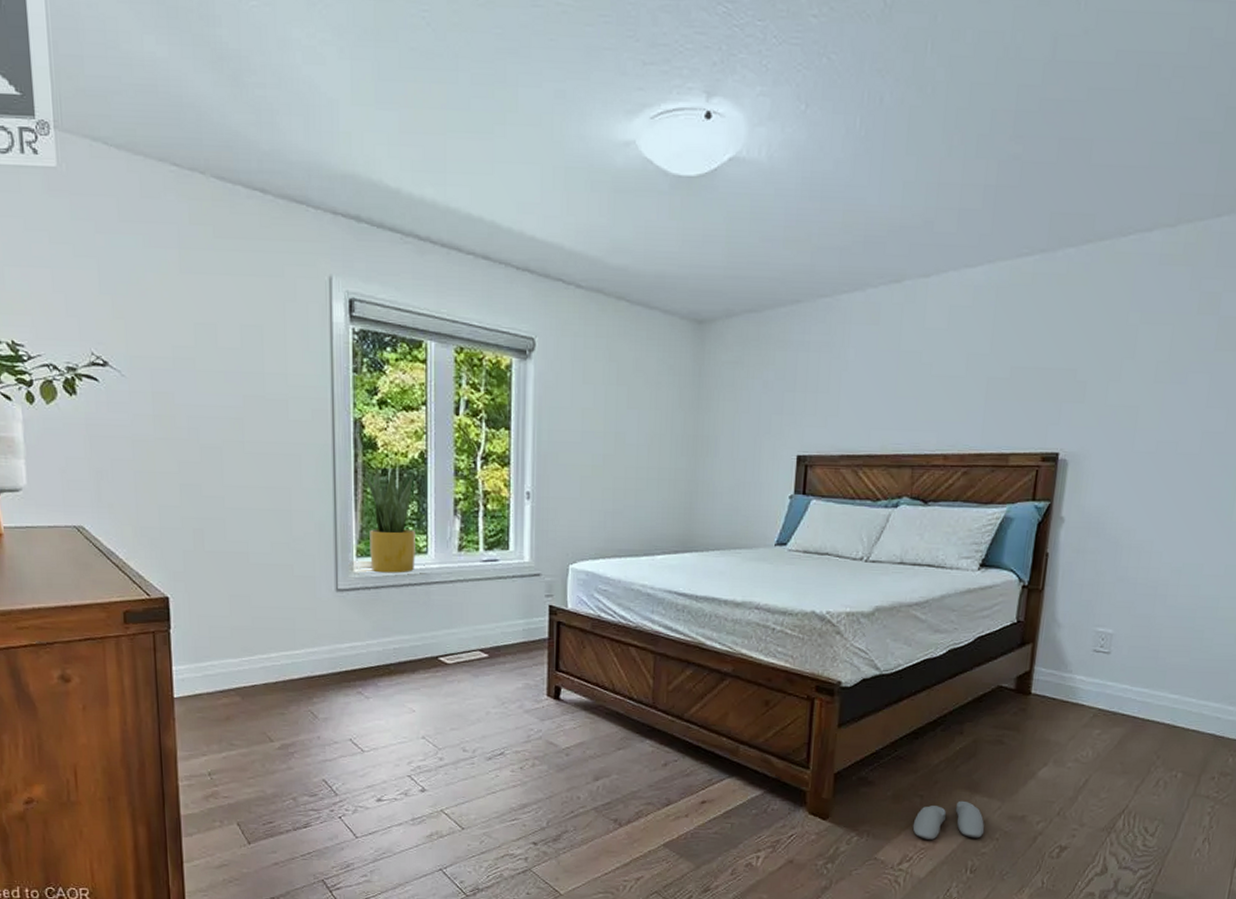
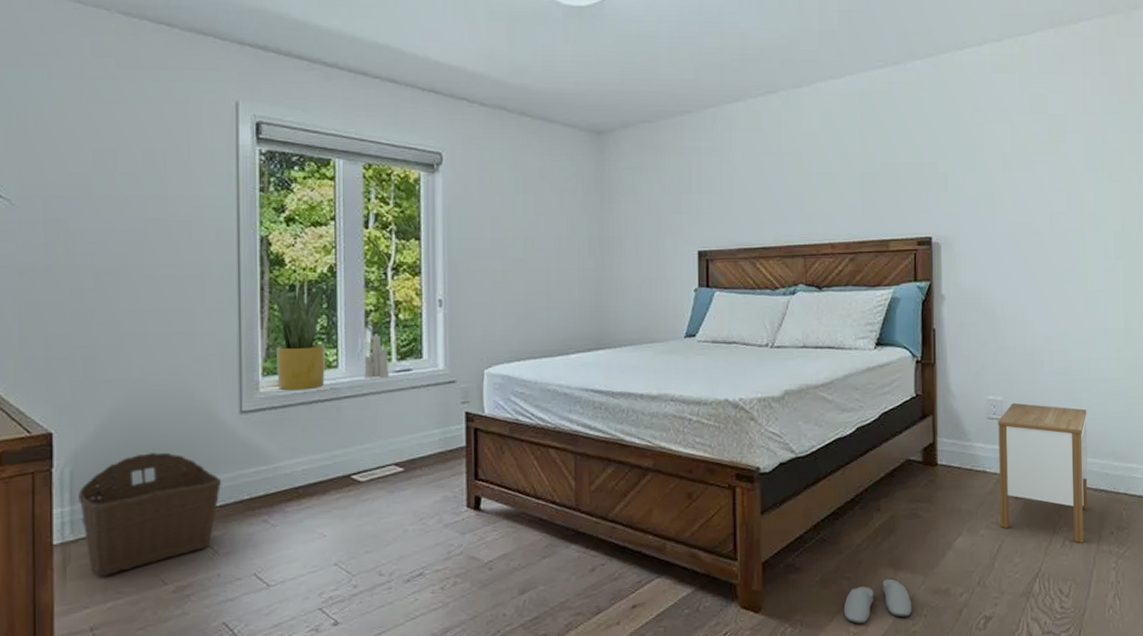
wicker basket: none [194,622,321,730] -> present [78,452,222,577]
candle: none [452,523,477,567] -> present [364,334,390,378]
nightstand: none [1091,636,1208,785] -> present [997,402,1088,543]

